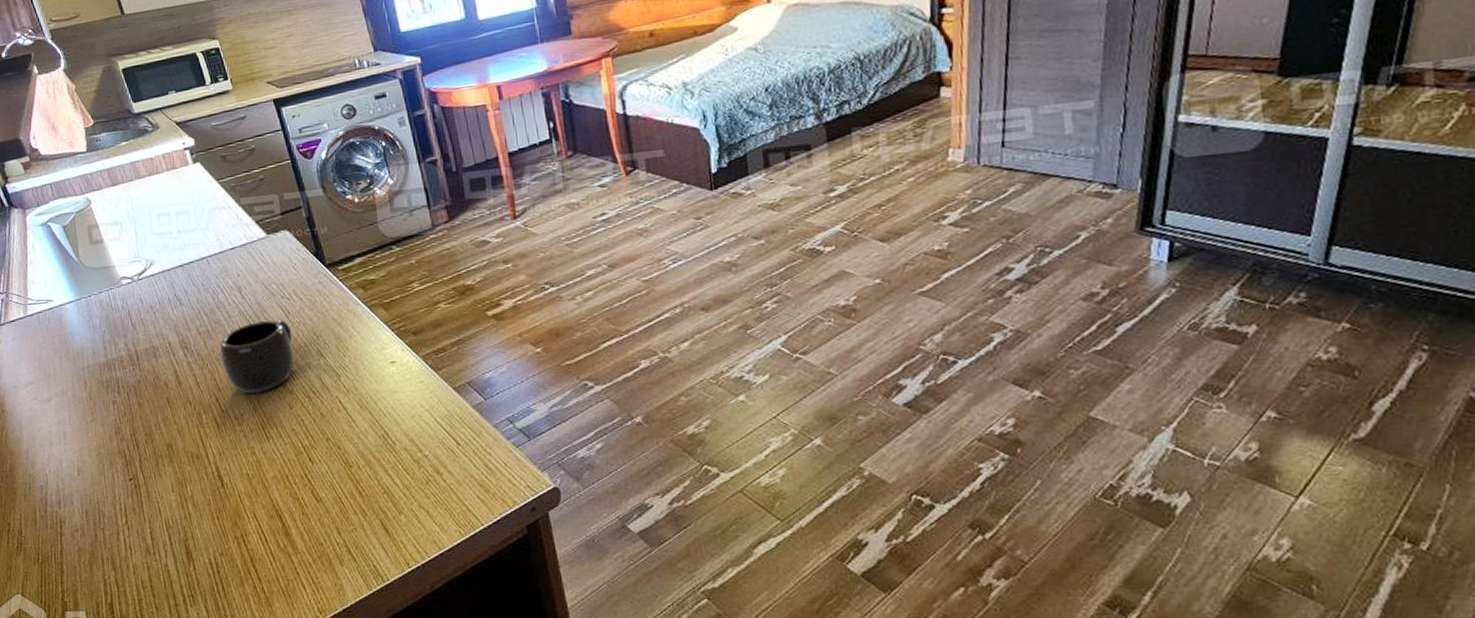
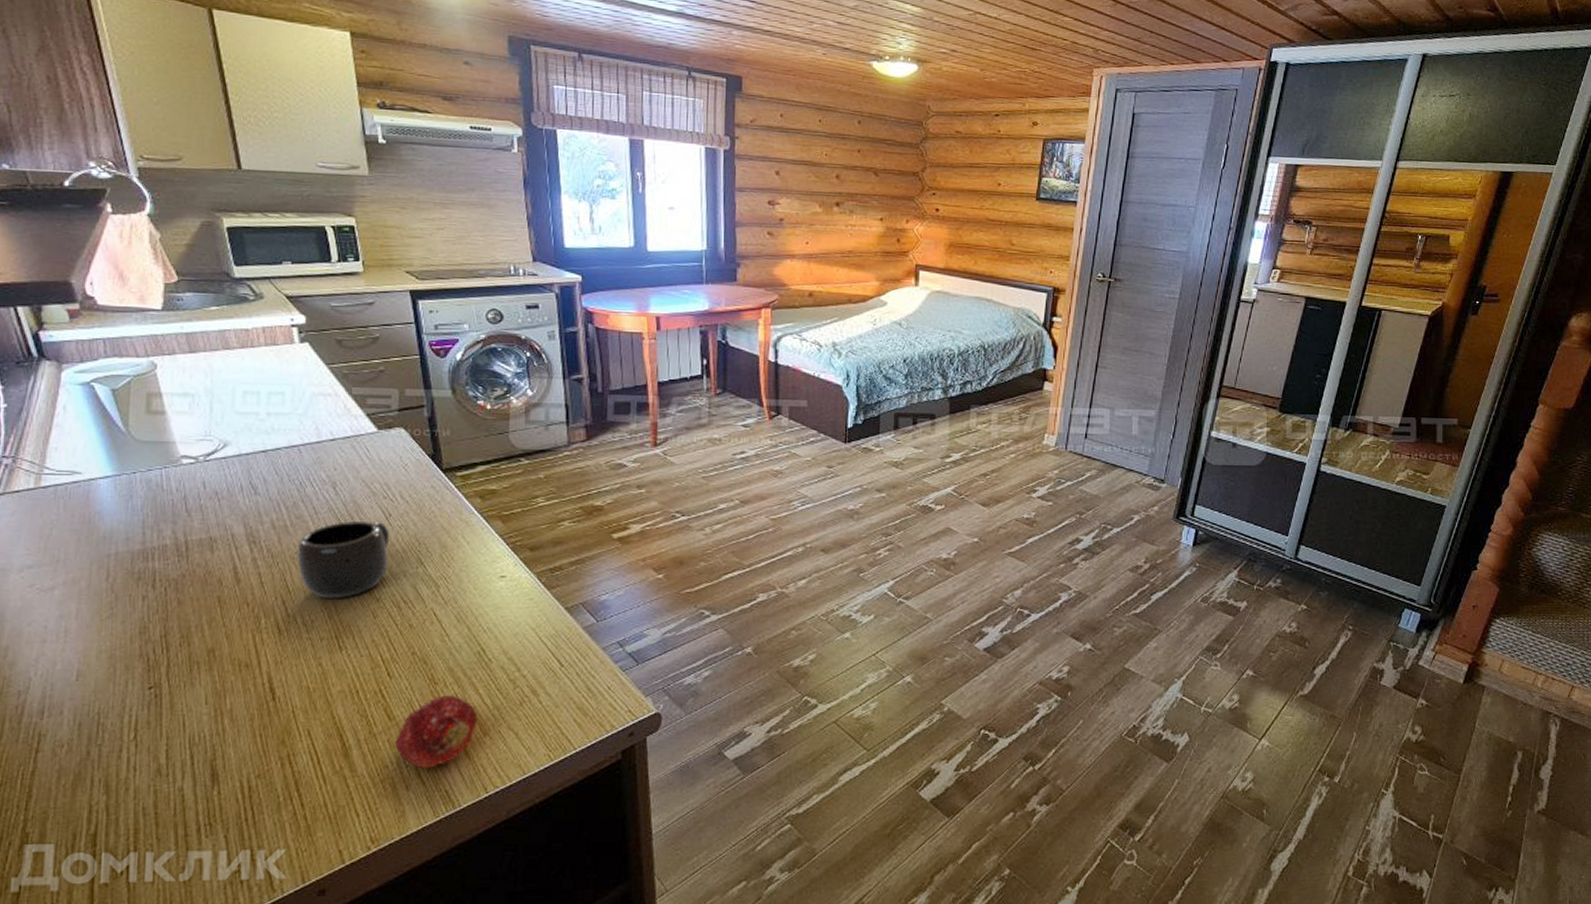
fruit: none [324,477,392,546] -> present [395,695,478,769]

